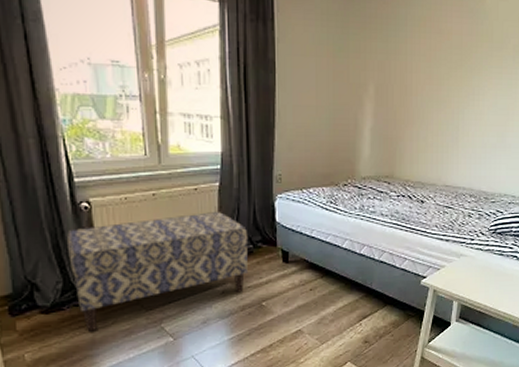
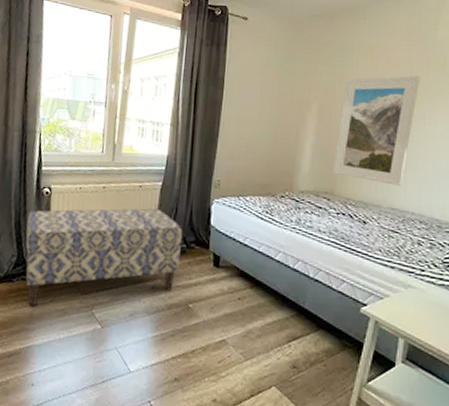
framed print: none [391,50,470,163] -> present [332,76,421,186]

